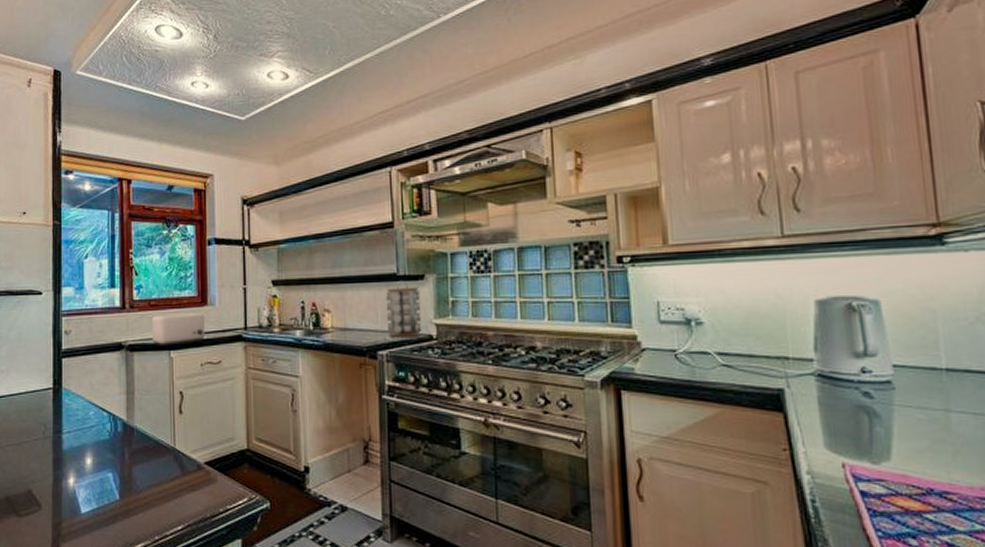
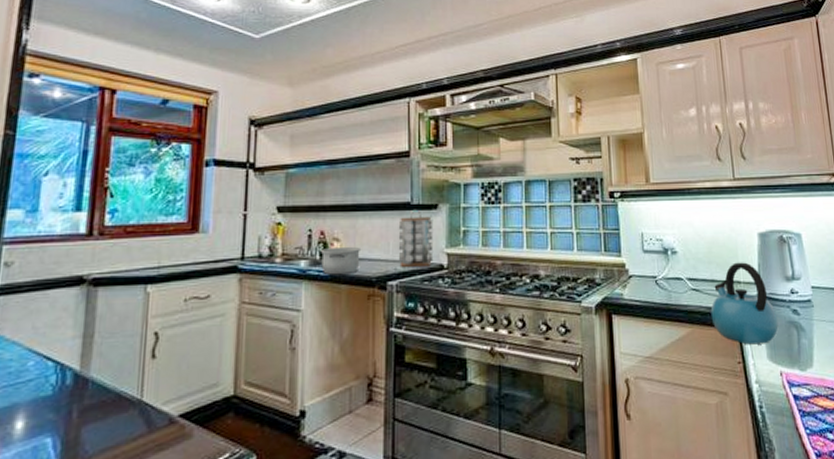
toaster: present [152,312,205,347] -> none [125,240,194,280]
cooking pot: none [313,317,352,345] -> present [320,246,362,275]
kettle: none [747,335,841,430] -> present [710,262,778,345]

